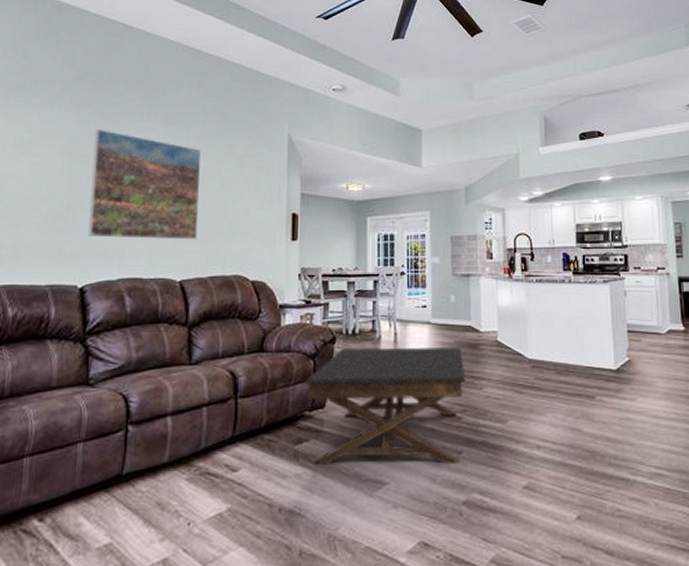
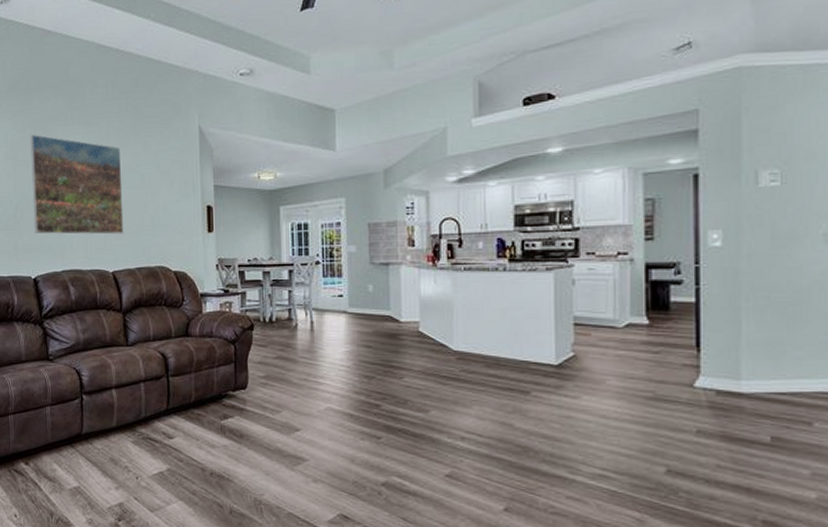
coffee table: present [304,346,466,465] -> none [227,335,385,448]

